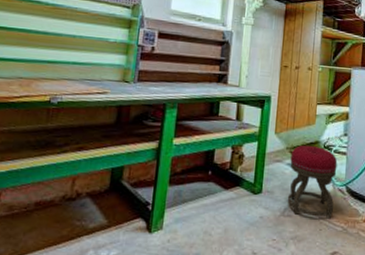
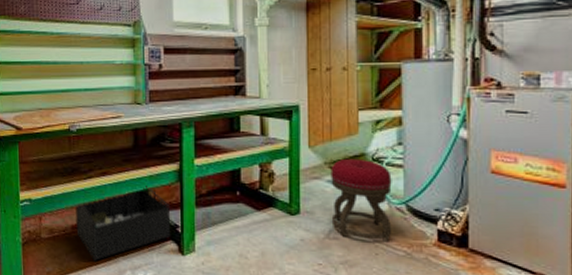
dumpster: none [40,163,144,243] -> present [76,186,171,263]

